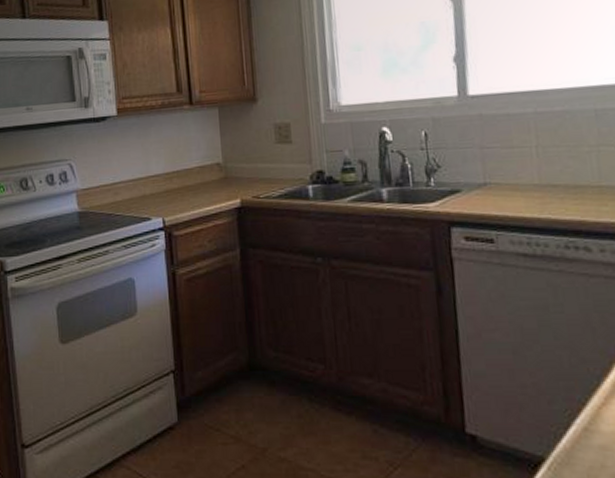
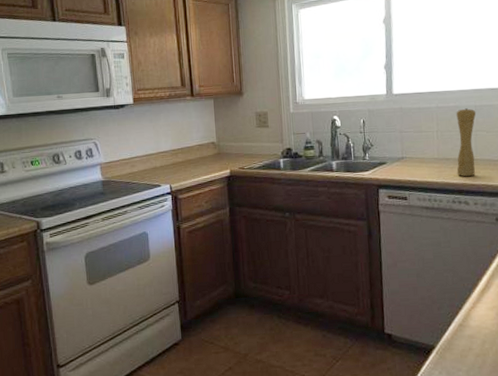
pepper mill: none [565,113,600,211] -> present [456,108,476,176]

